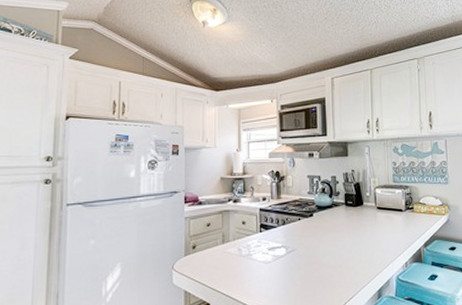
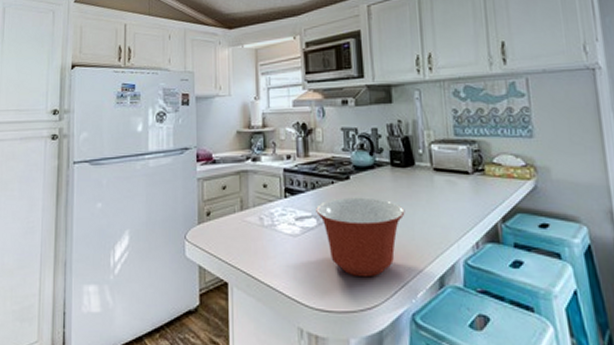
mixing bowl: none [285,230,355,293] -> present [316,197,405,278]

